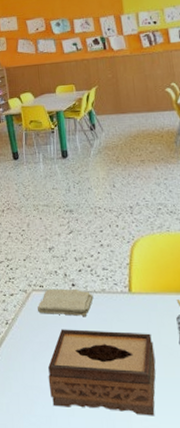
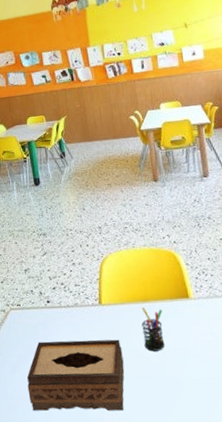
washcloth: present [37,288,93,316] -> none [15,305,67,330]

